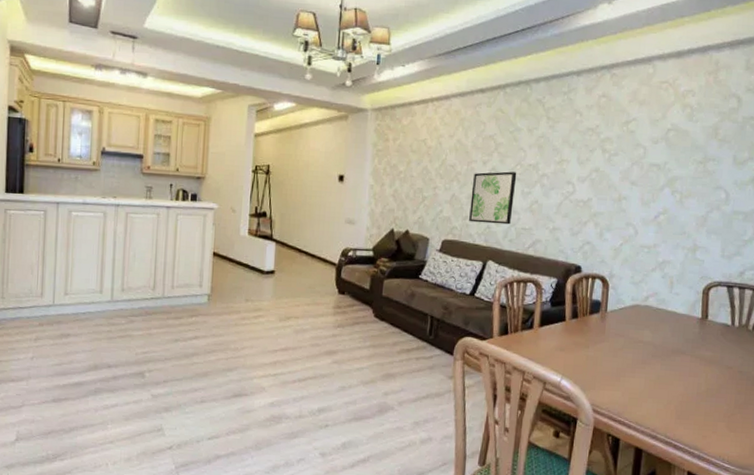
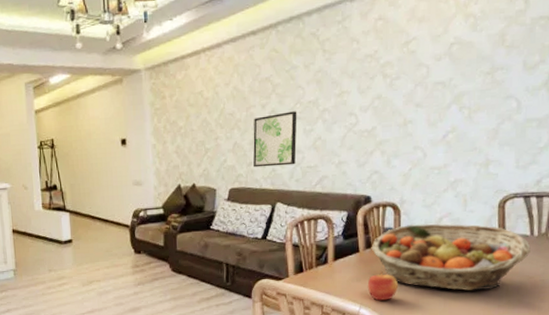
apple: none [570,344,602,374] -> present [367,271,399,301]
fruit basket: none [577,299,731,375] -> present [371,223,531,291]

